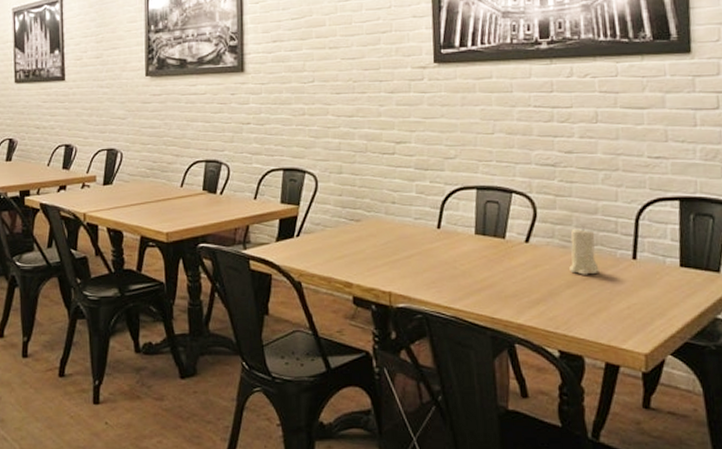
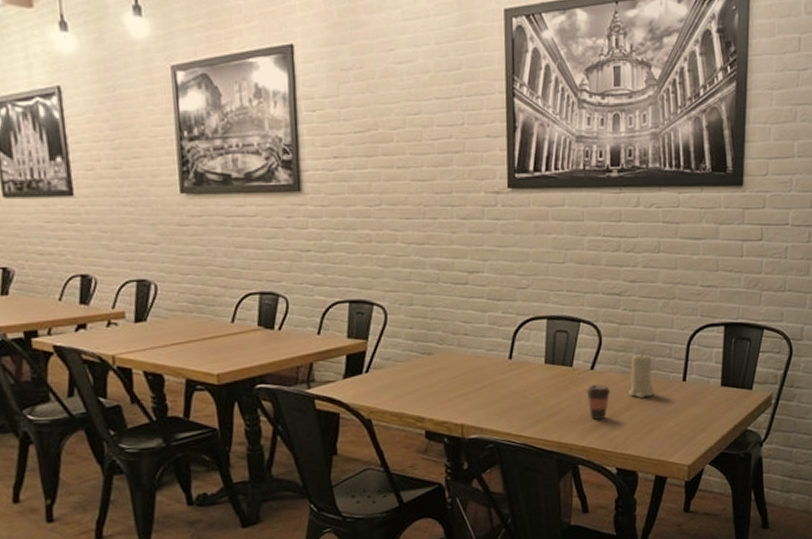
coffee cup: none [521,259,549,296] -> present [586,384,611,420]

